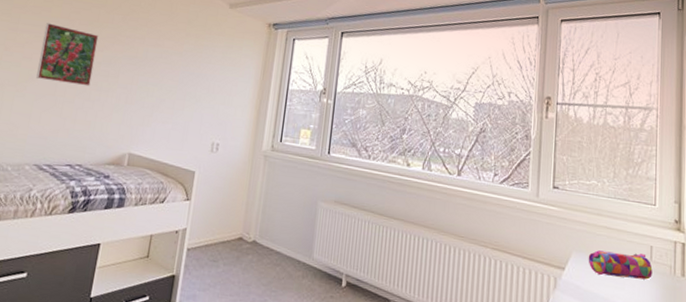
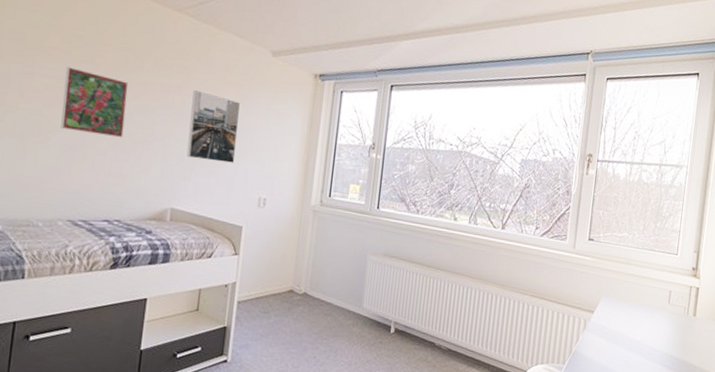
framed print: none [146,41,198,109] -> present [186,90,240,163]
pencil case: present [588,250,653,280] -> none [615,295,670,320]

